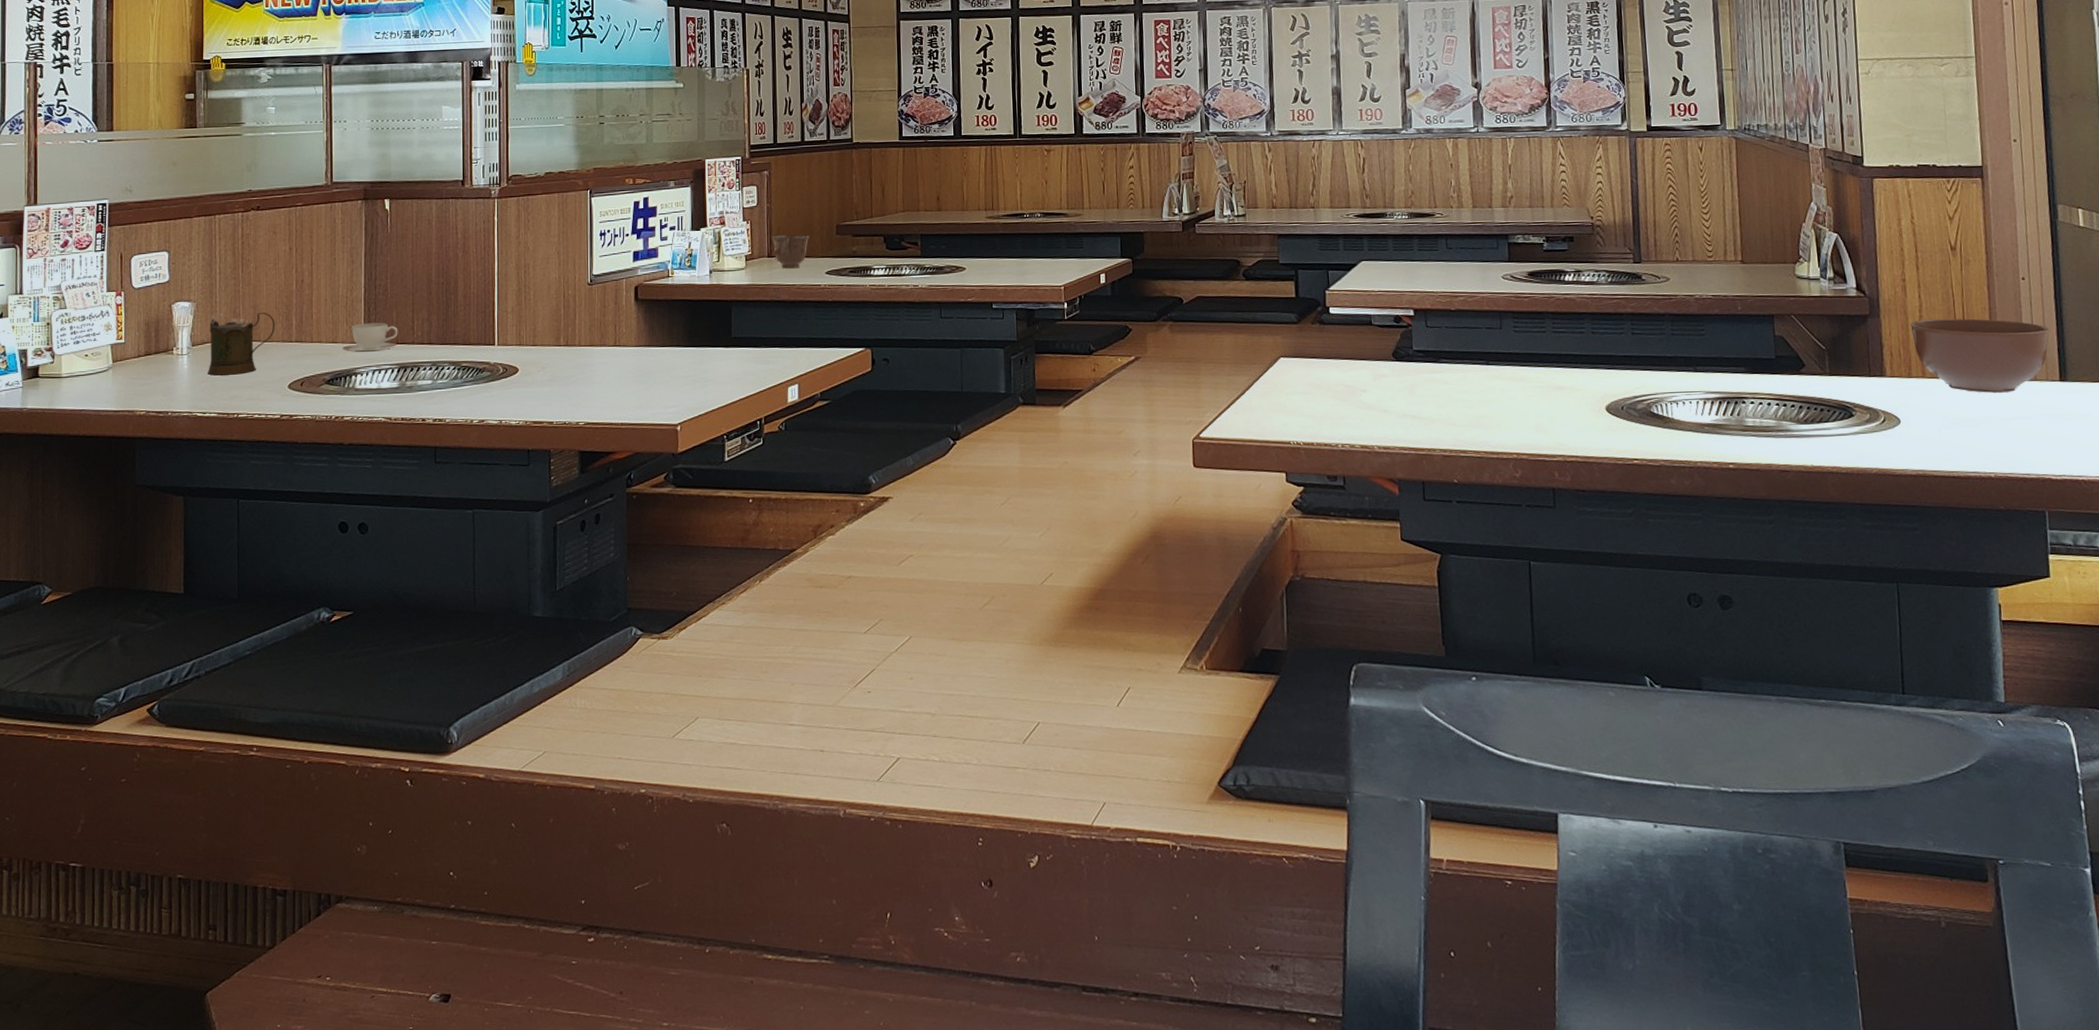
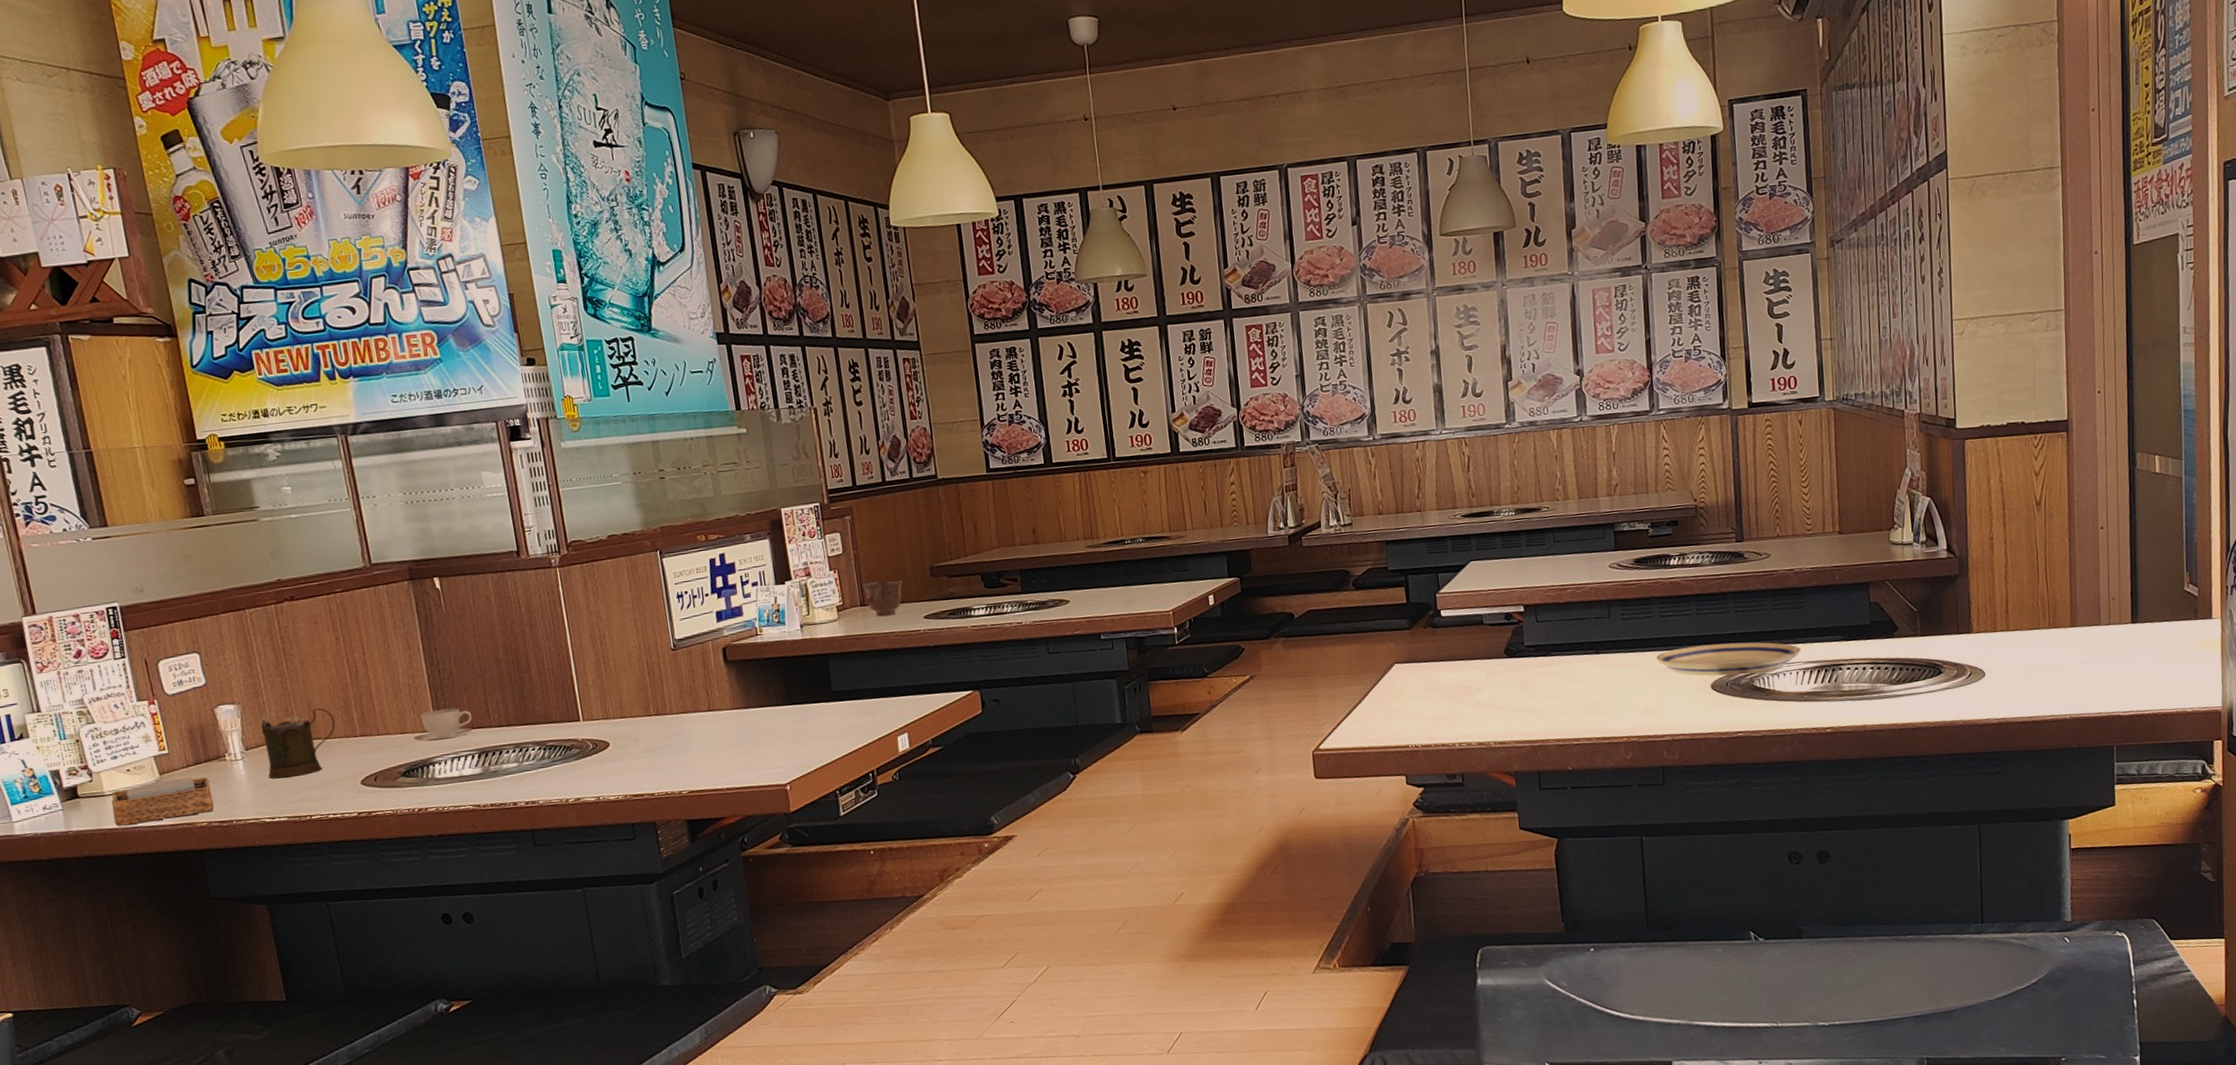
napkin holder: none [65,367,155,408] -> present [111,777,215,826]
plate: none [1549,365,1701,400] -> present [1656,642,1801,677]
bowl: present [1910,318,2050,393] -> none [1996,569,2124,641]

